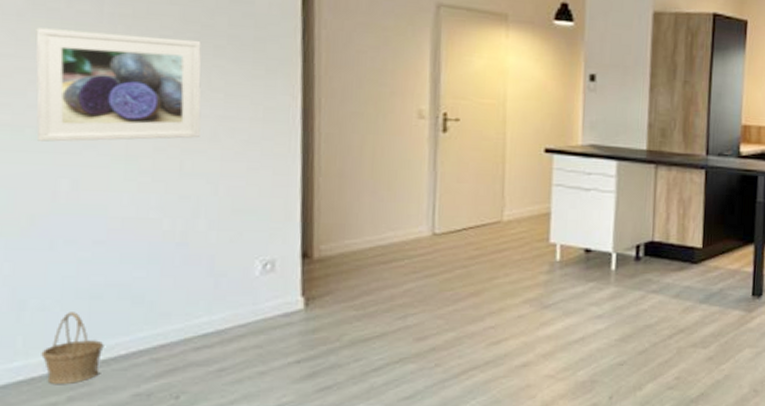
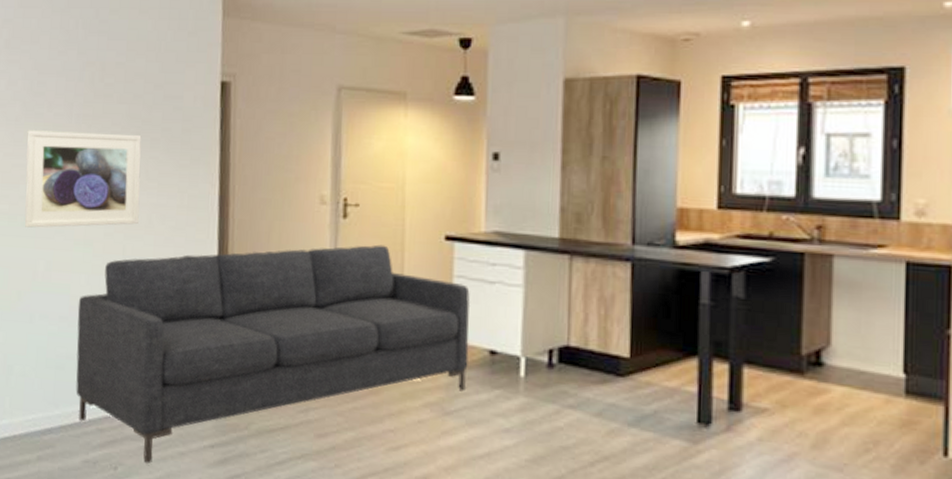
basket: present [41,312,104,384] -> none [21,379,64,445]
sofa: none [119,157,568,387] -> present [76,244,470,464]

